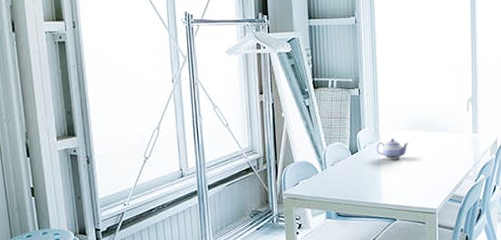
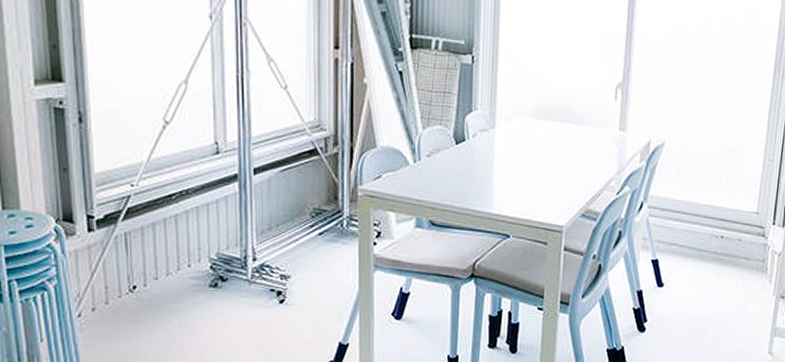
teapot: present [376,138,409,160] -> none [490,127,534,156]

